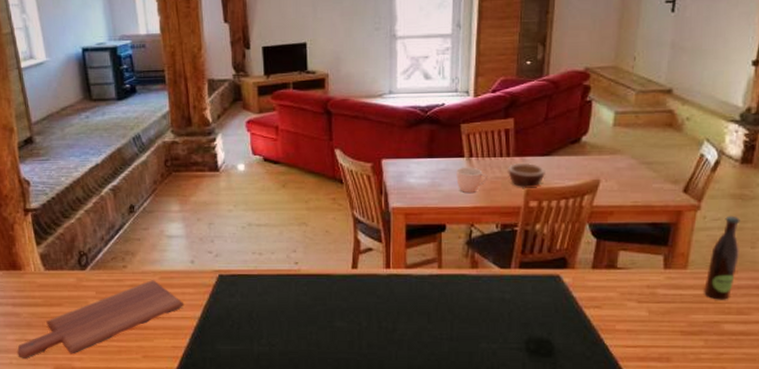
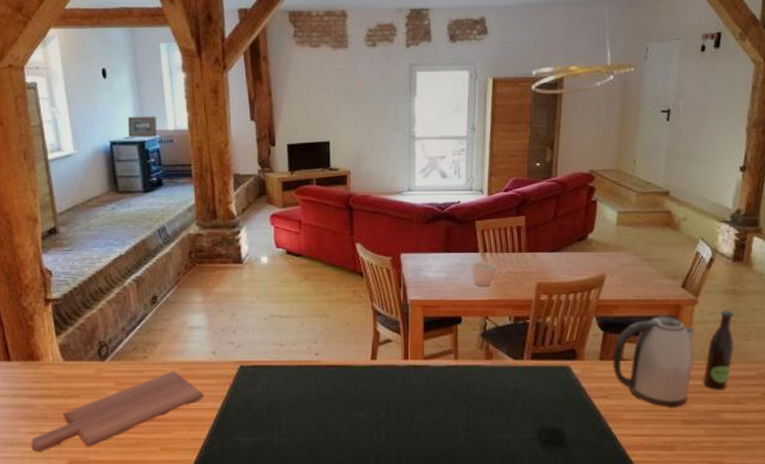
picture frame: none [98,20,129,44] -> present [127,116,158,138]
bowl: present [506,163,545,187] -> none [519,259,555,281]
kettle: none [606,222,696,318] -> present [613,316,695,407]

